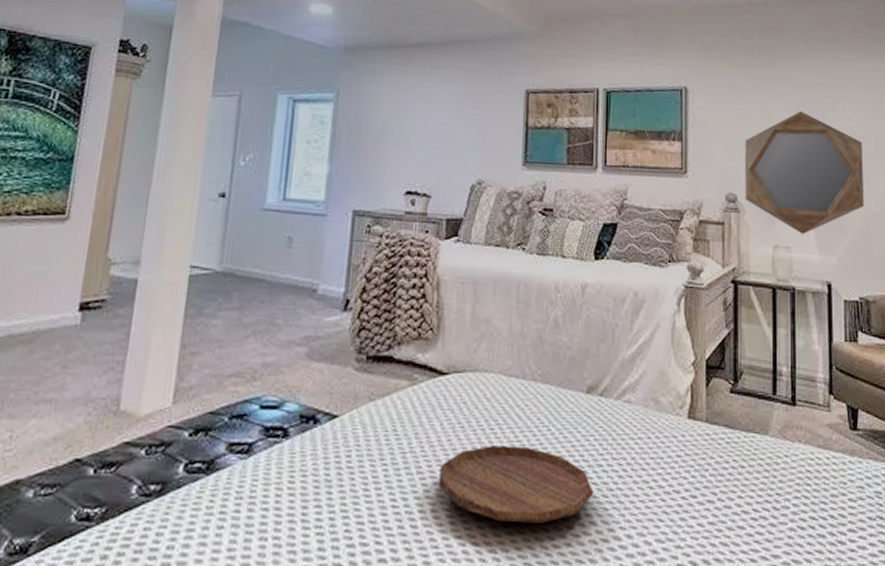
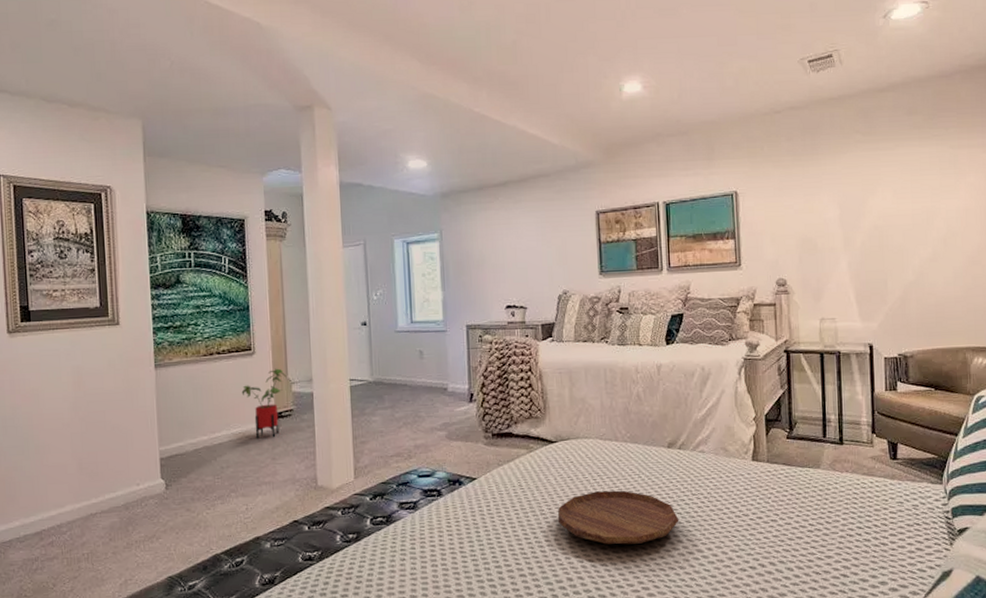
house plant: none [39,241,106,337] -> present [241,368,287,439]
home mirror: present [744,110,864,234] -> none [791,199,902,307]

